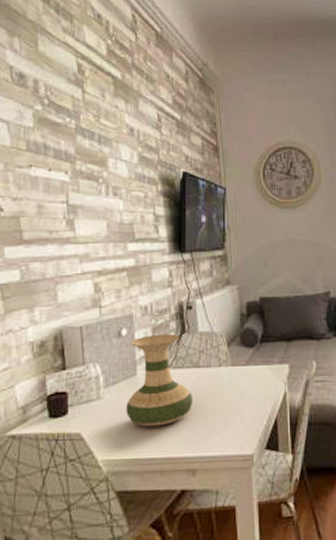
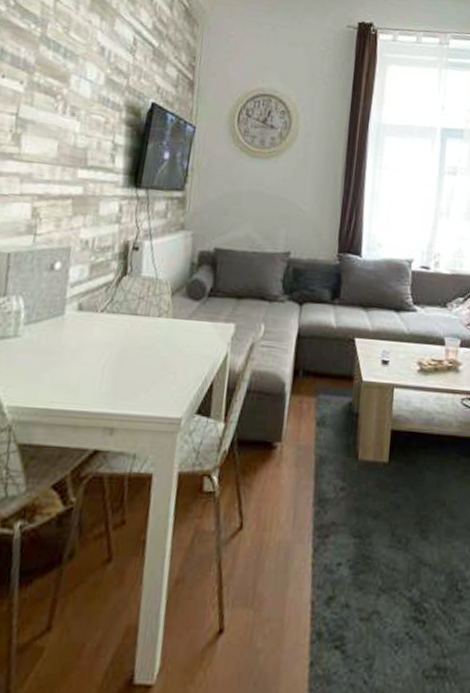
vase: present [126,333,194,427] -> none [45,273,124,376]

